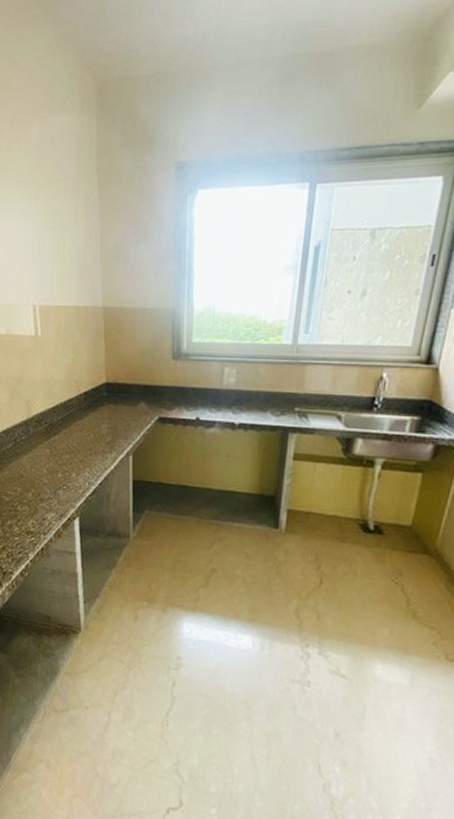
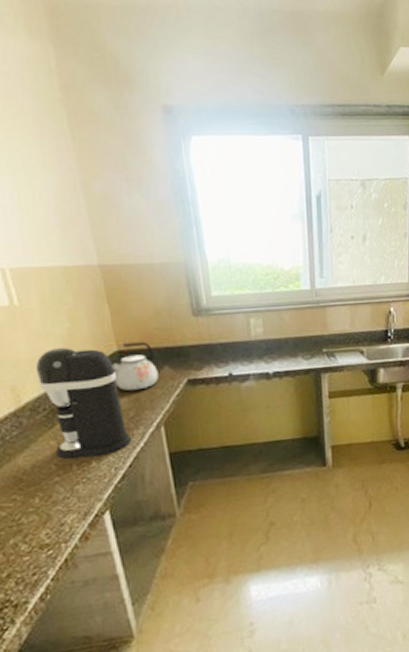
coffee maker: none [44,374,105,471] -> present [35,348,131,460]
kettle: none [99,377,135,420] -> present [111,341,159,391]

